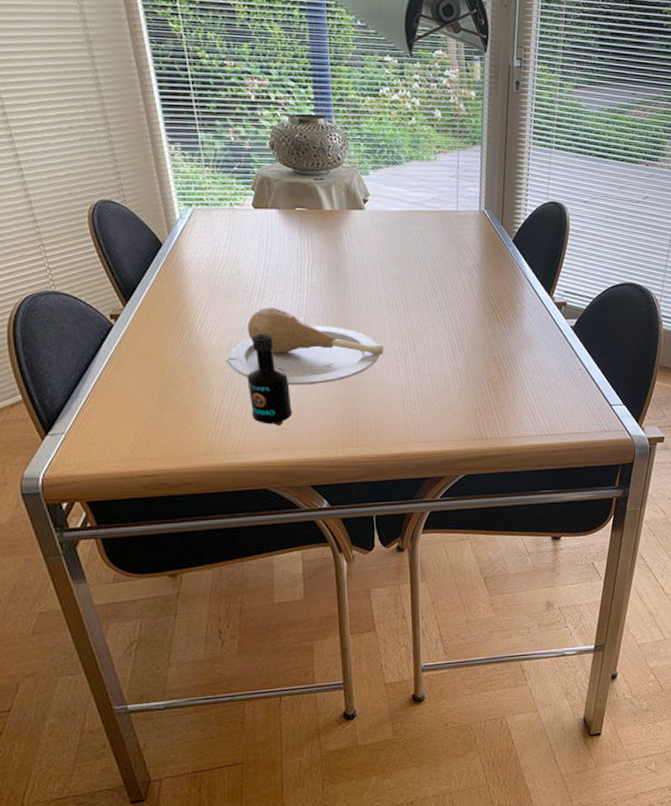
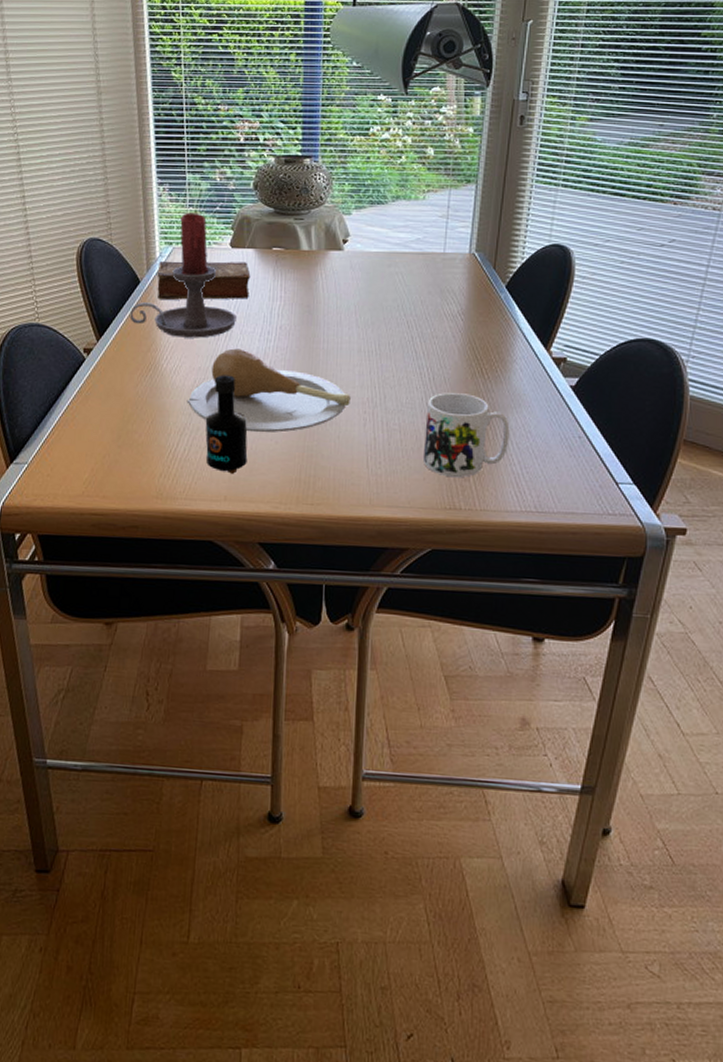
candle holder: none [155,173,267,299] -> present [130,212,237,338]
book: none [179,222,277,263] -> present [157,261,251,301]
mug: none [452,337,524,412] -> present [424,392,510,478]

